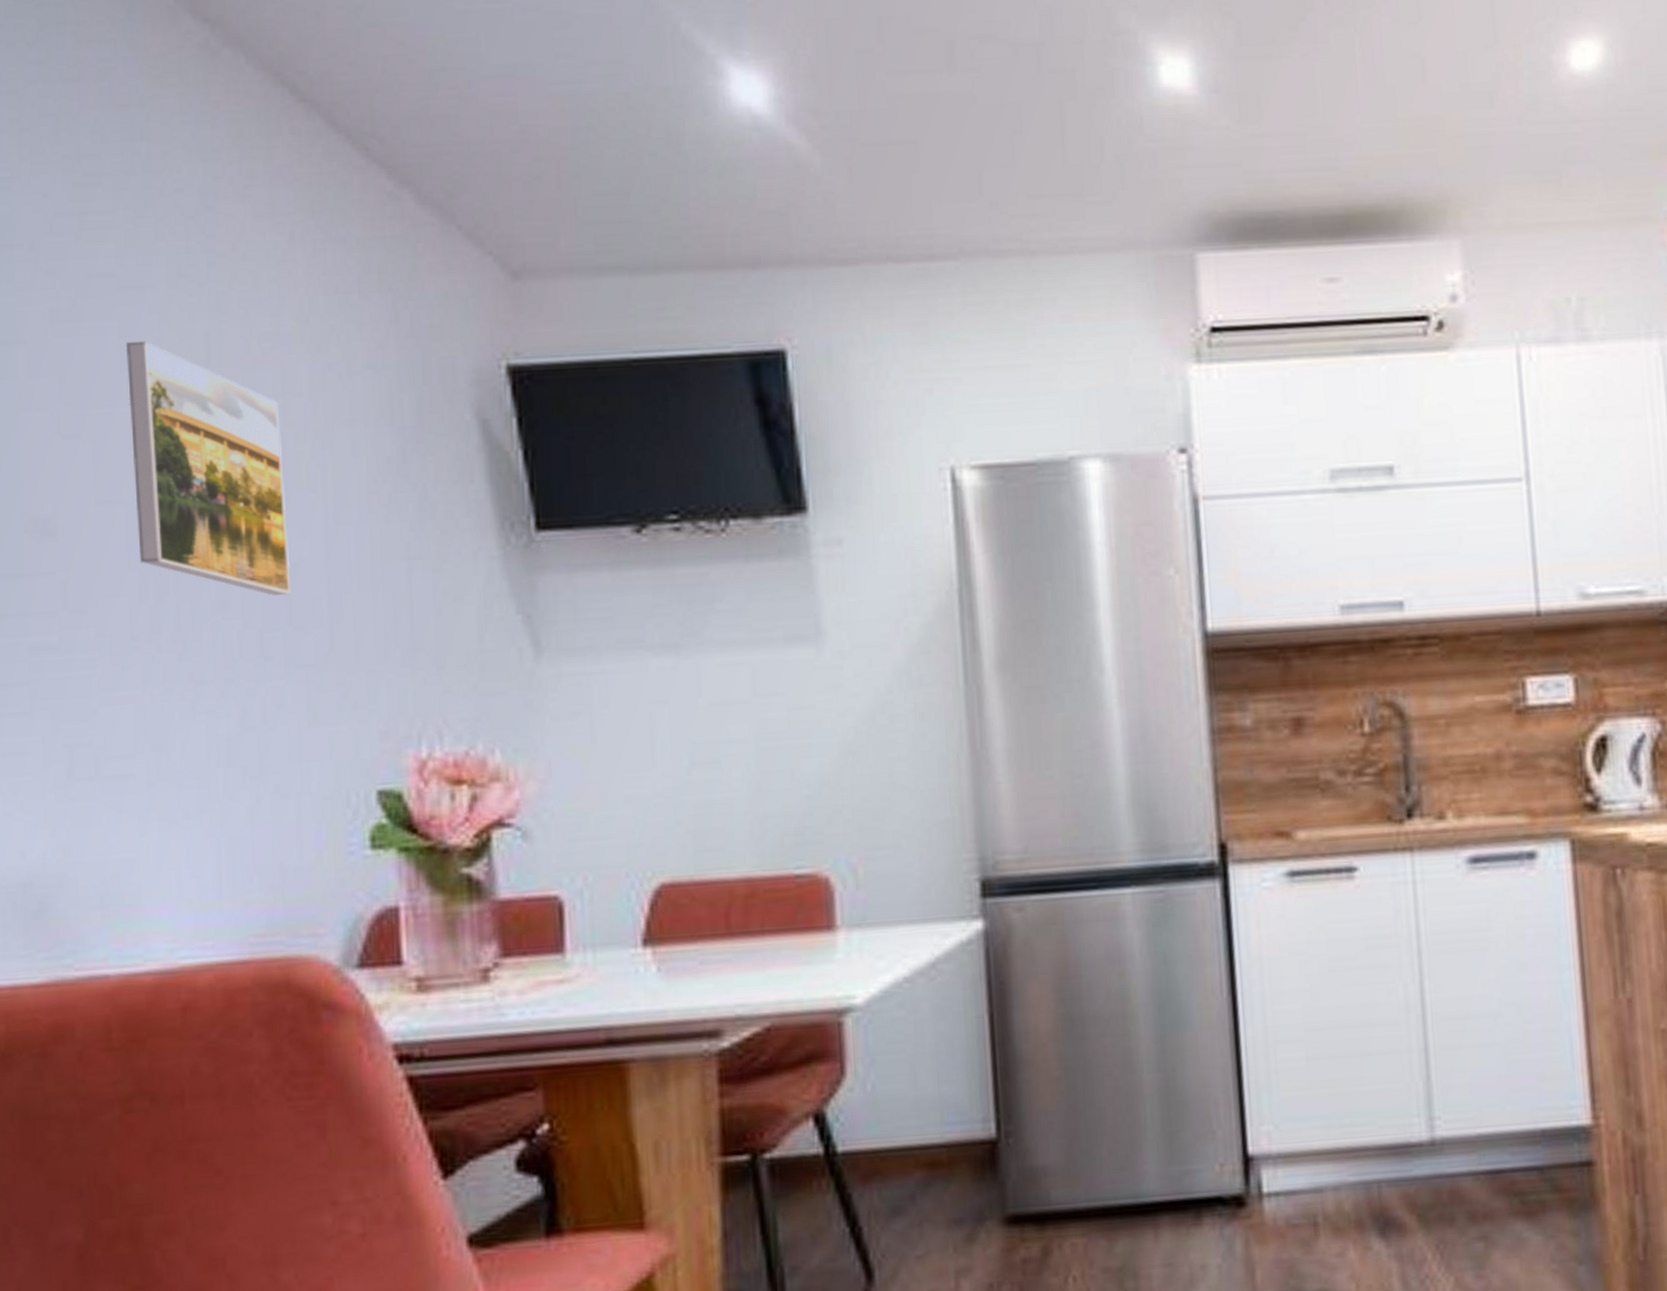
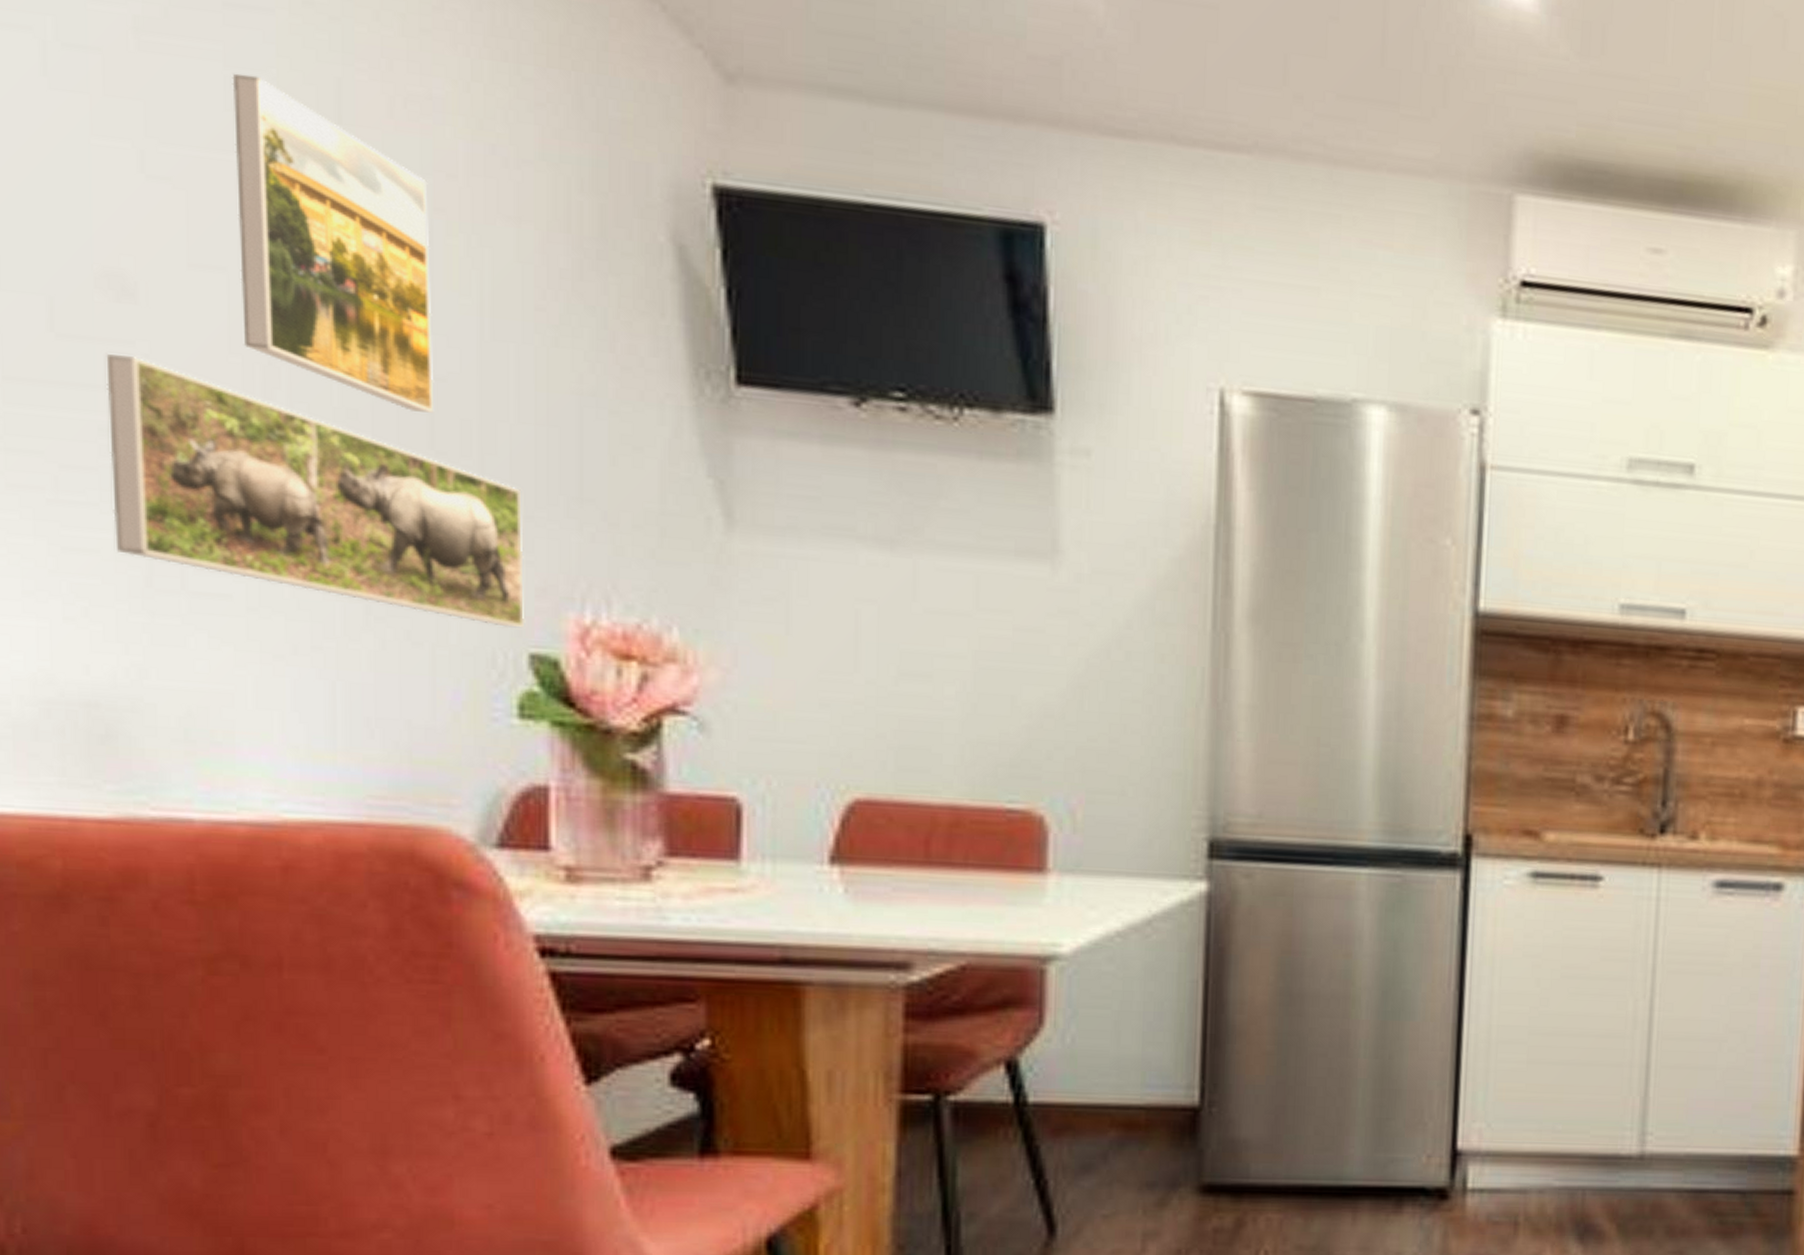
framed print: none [34,584,373,770] -> present [106,354,525,628]

